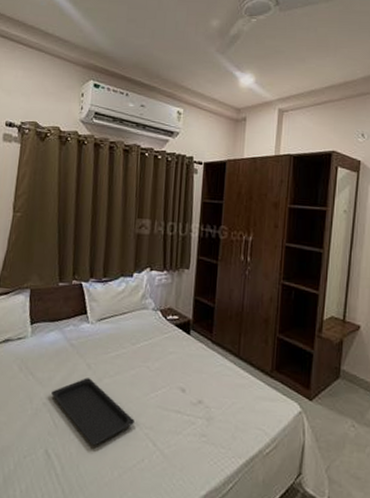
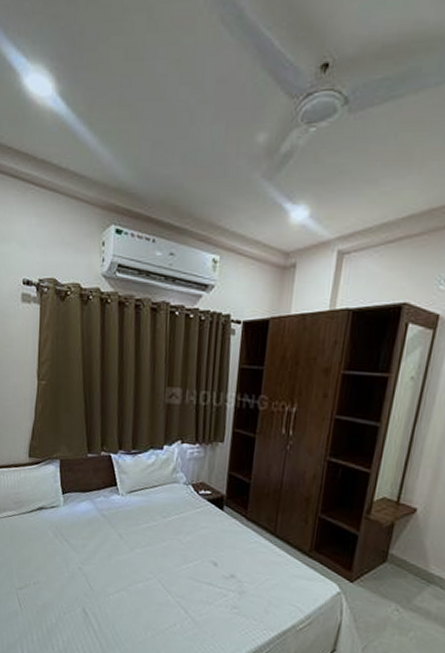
serving tray: present [51,378,135,446] -> none [86,547,166,609]

